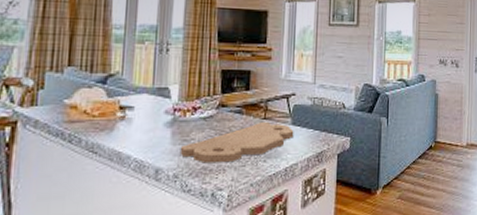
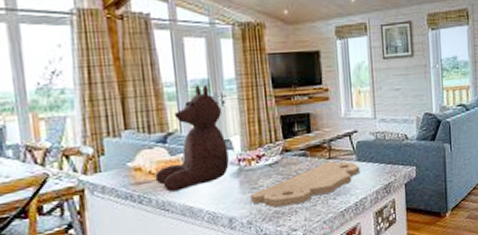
teddy bear: none [89,30,165,134] -> present [155,84,229,192]

